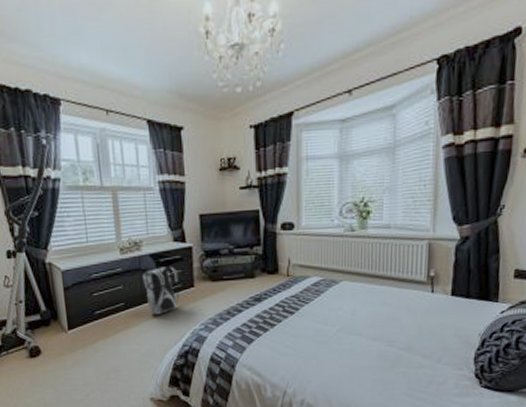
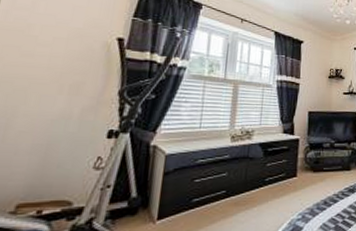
backpack: present [141,266,180,314] -> none [248,156,284,203]

